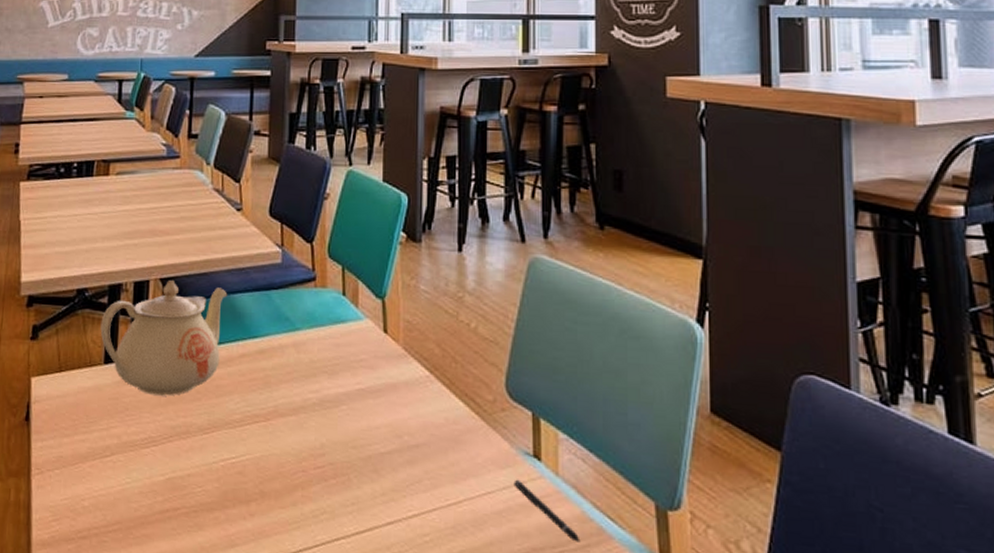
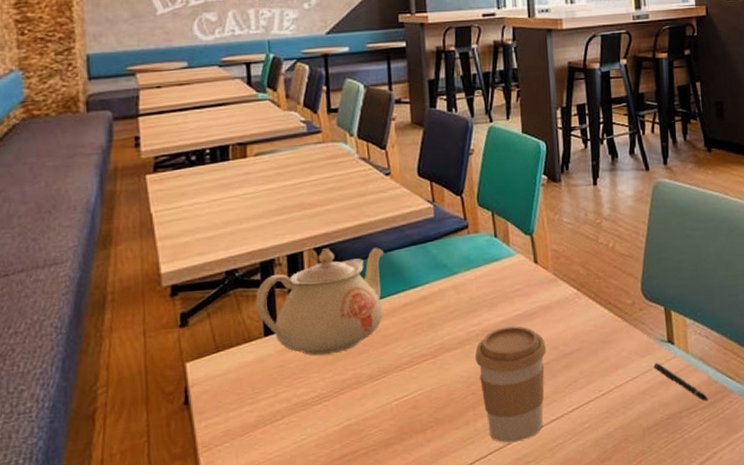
coffee cup: none [309,400,388,540] -> present [474,326,546,443]

